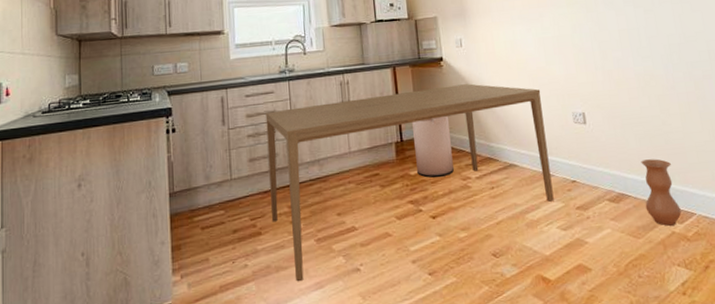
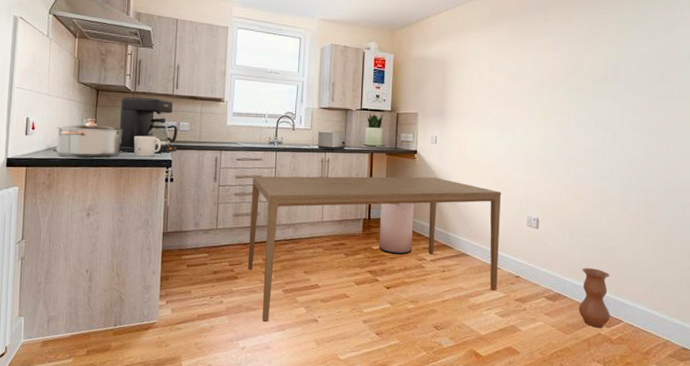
cooking pot: none [34,72,114,123] -> present [56,118,123,158]
coffee maker: none [107,41,176,107] -> present [119,97,178,154]
mug: none [125,83,158,109] -> present [133,135,162,157]
toaster: none [332,47,365,71] -> present [318,130,346,150]
planter: none [382,23,407,61] -> present [362,113,385,147]

